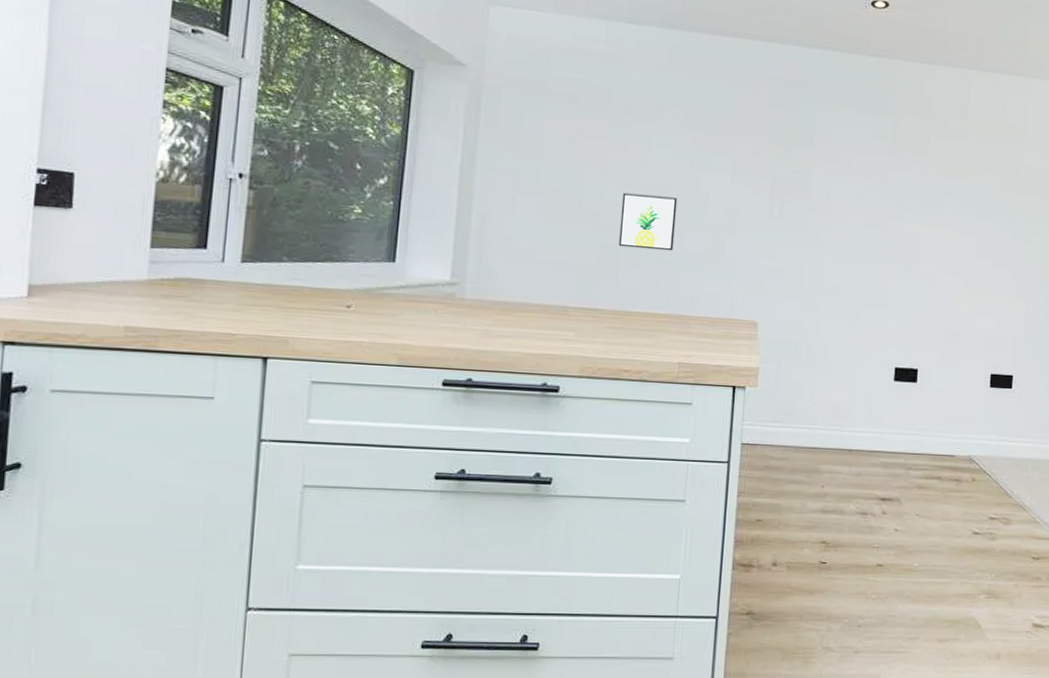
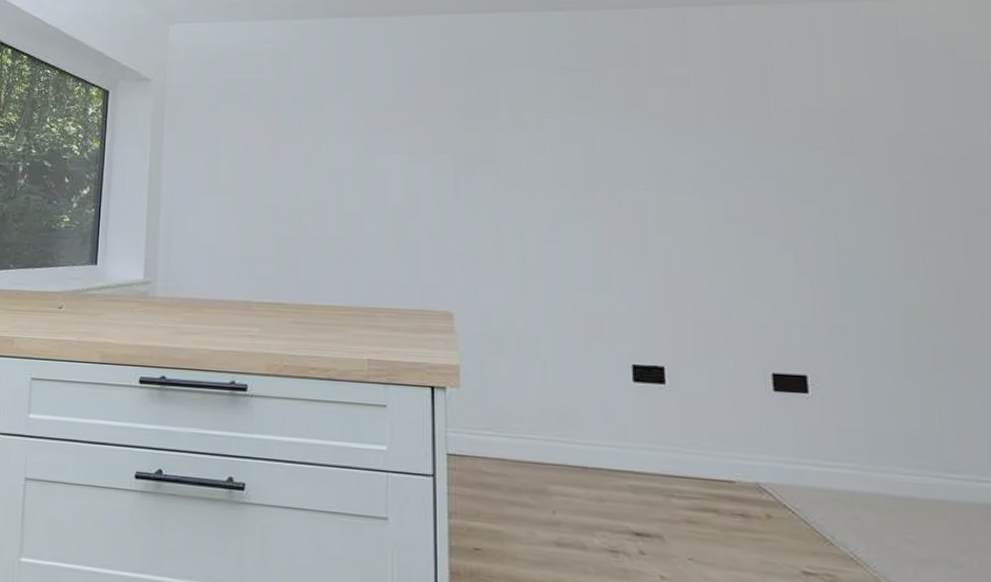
wall art: present [618,192,678,251] -> none [297,183,354,240]

